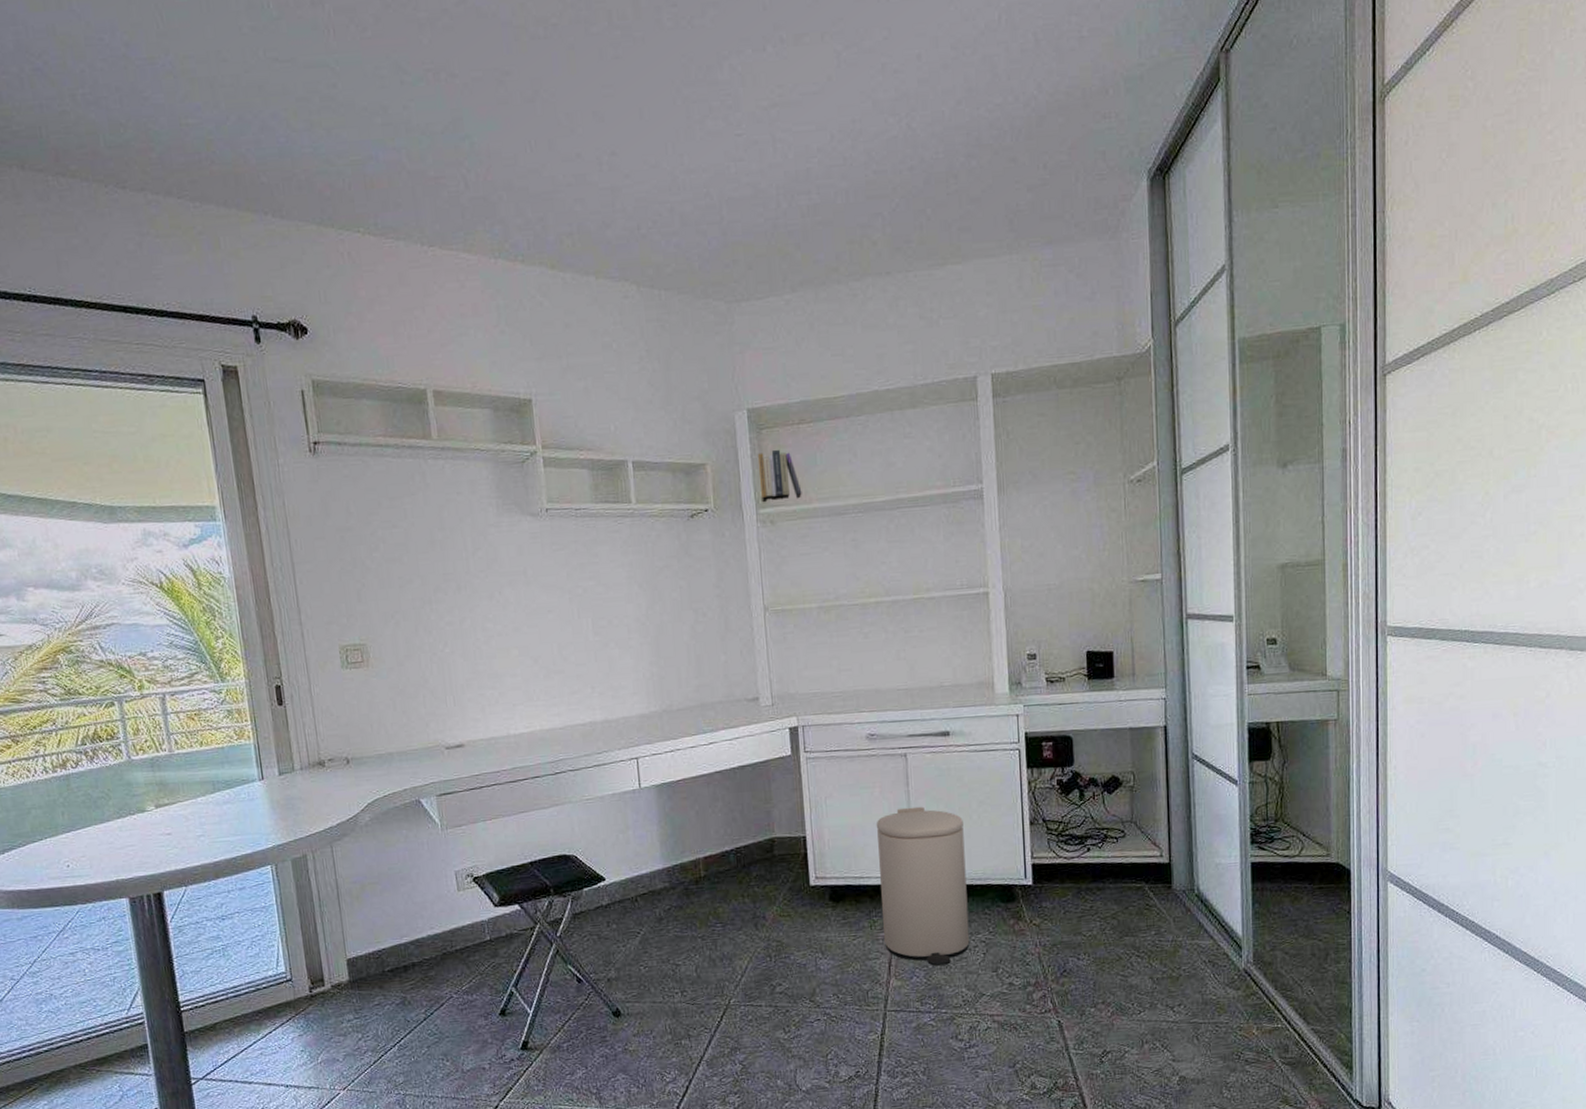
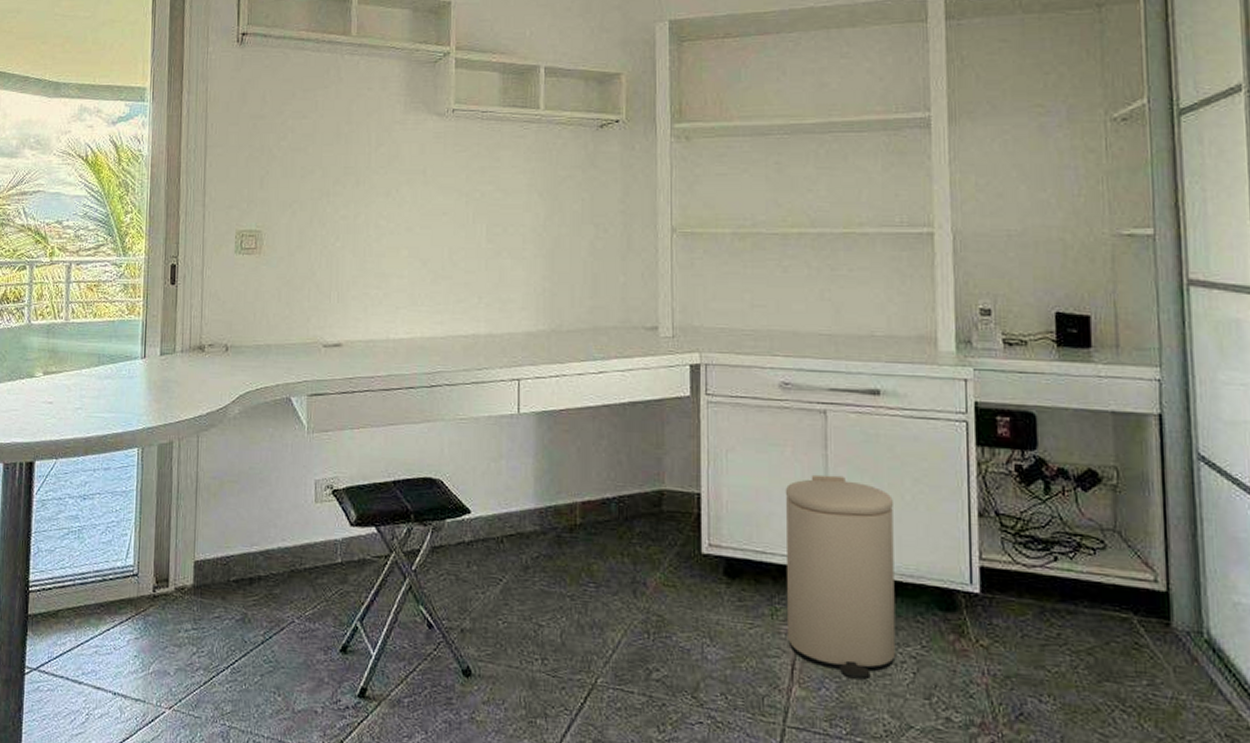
books: present [757,450,802,503] -> none [676,64,722,117]

